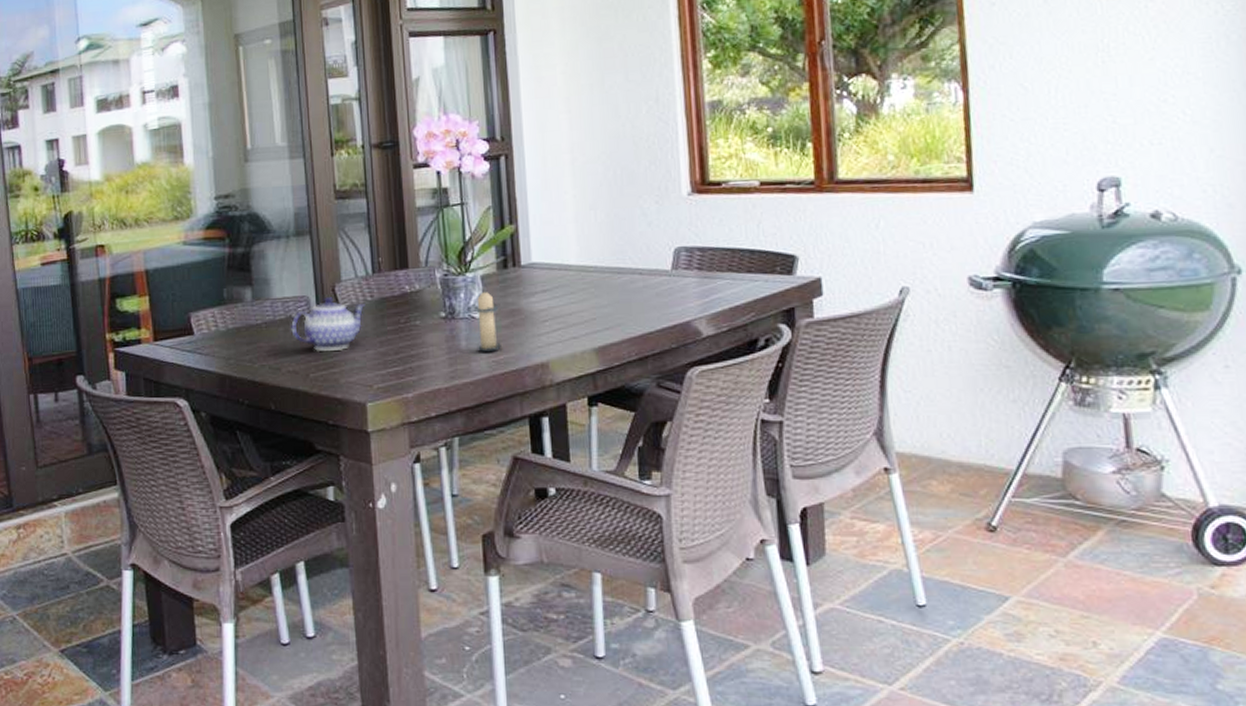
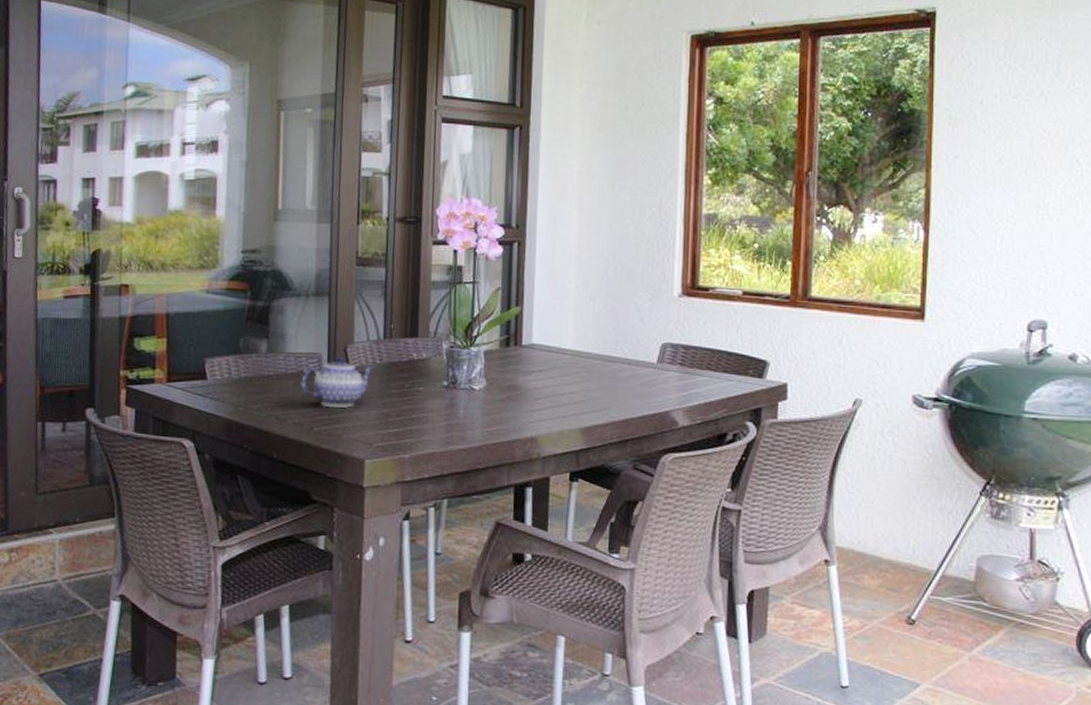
candle: present [473,288,501,352] -> none [473,362,498,422]

